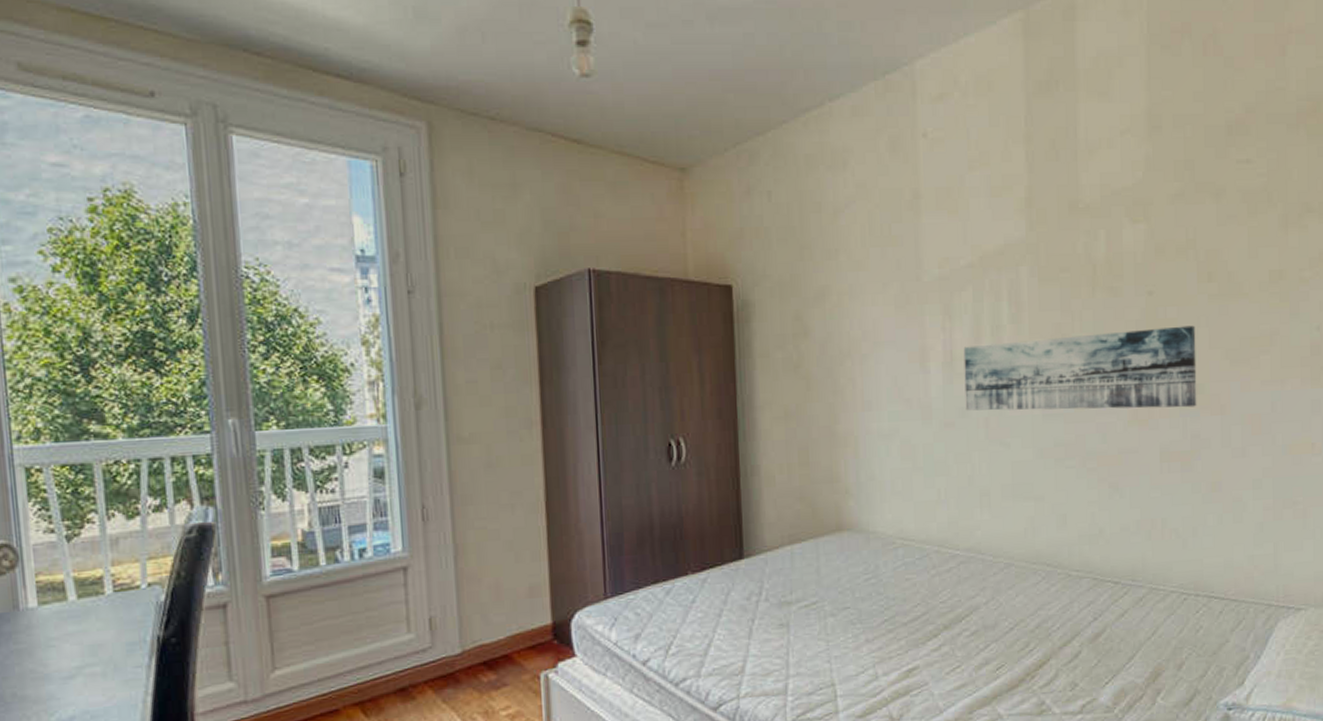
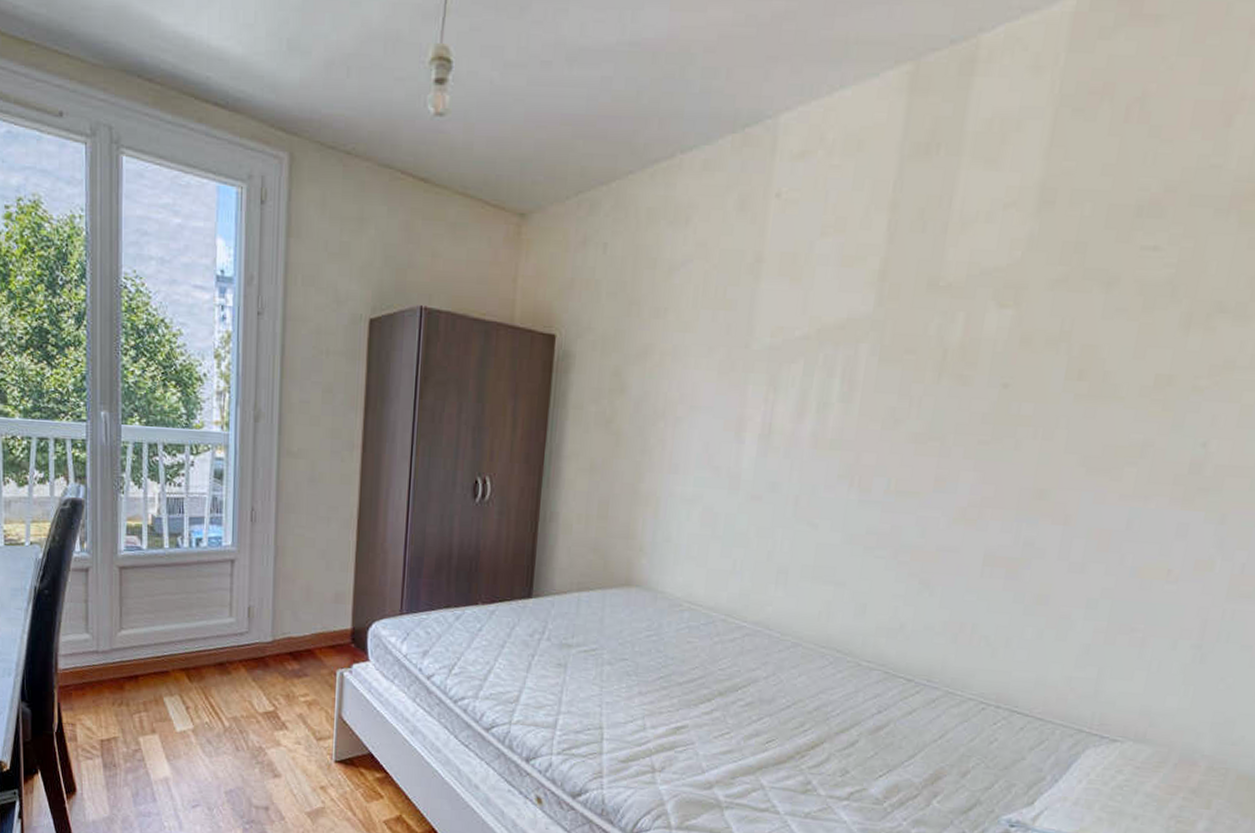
wall art: present [963,325,1197,411] -> none [776,420,1052,513]

